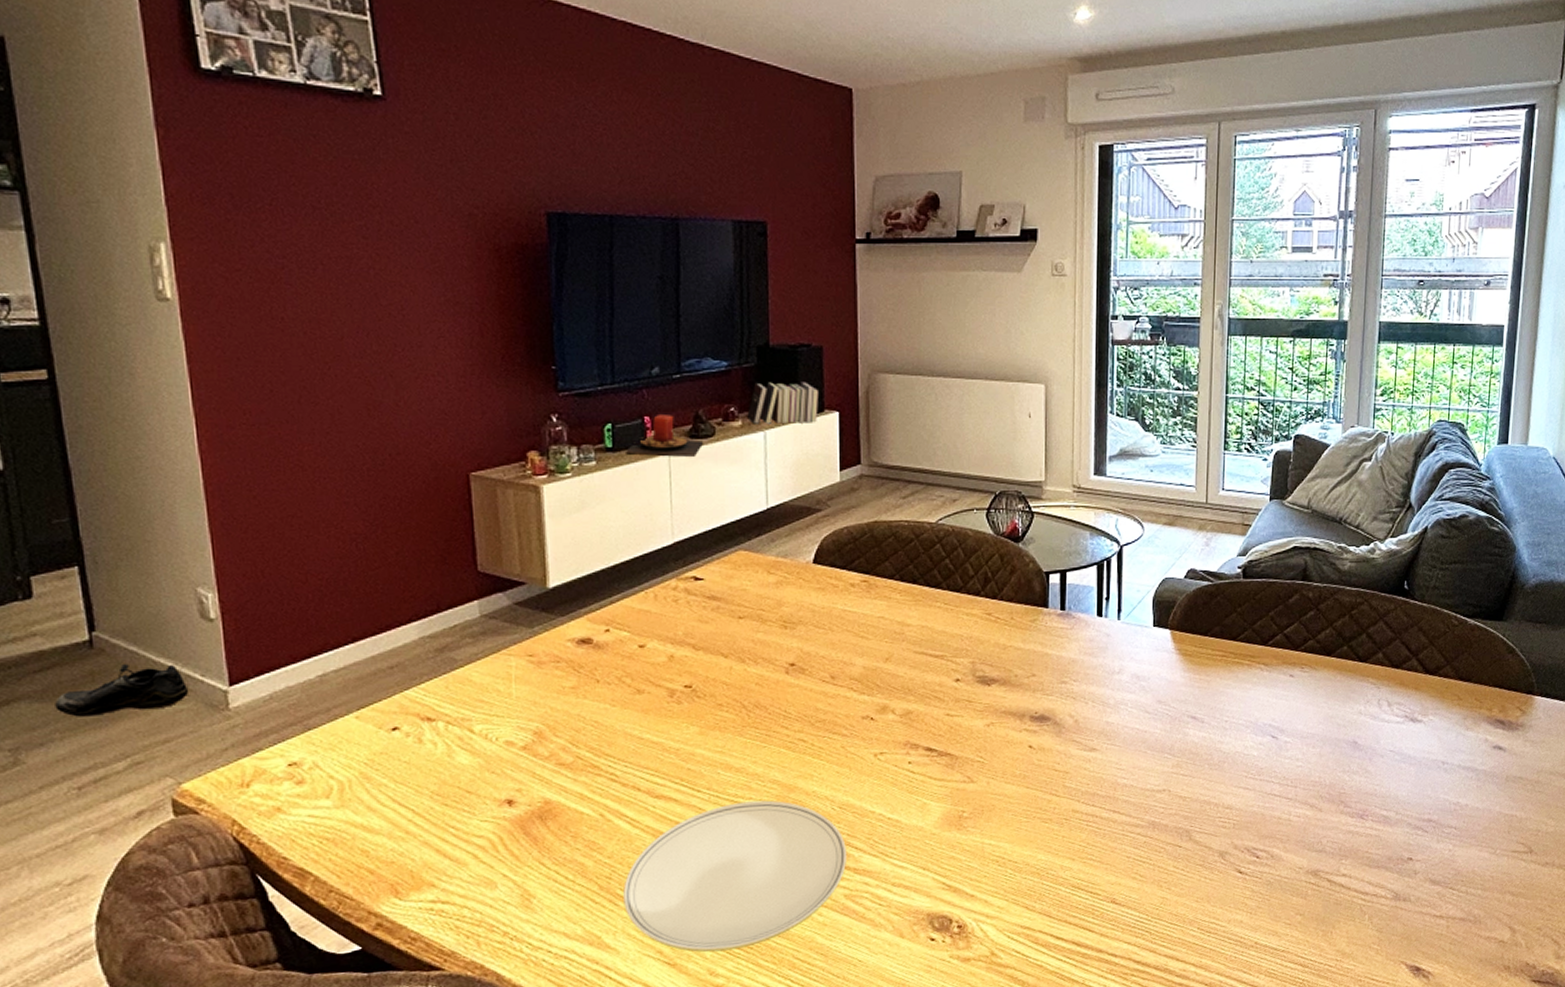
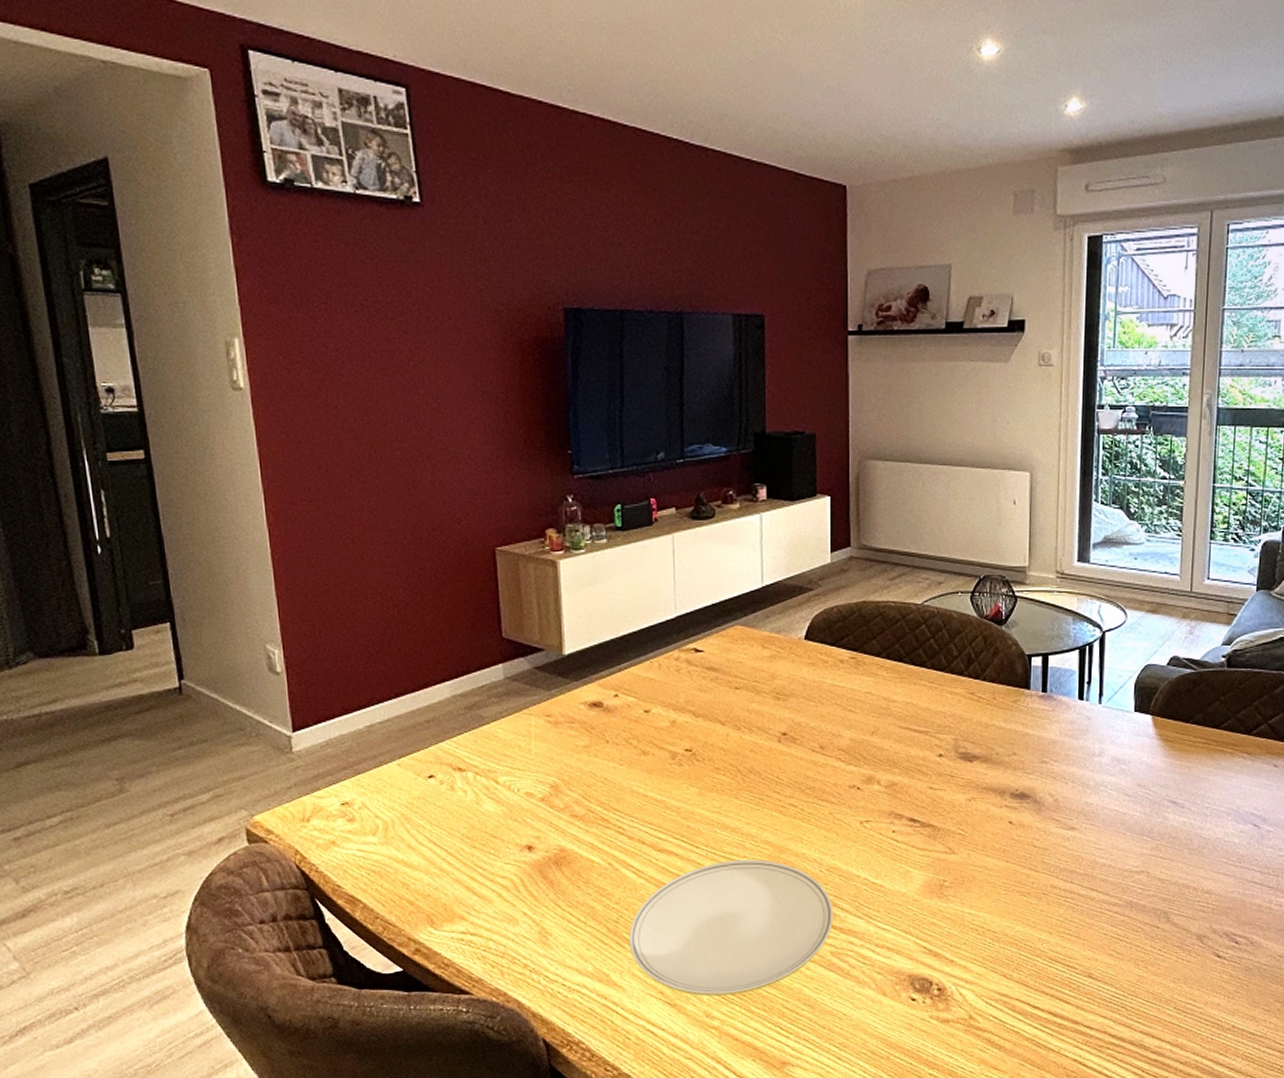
shoe: present [55,664,189,717] -> none [152,709,260,754]
candle: present [626,413,703,457] -> none [634,495,703,536]
books: present [747,382,818,424] -> none [744,467,811,507]

